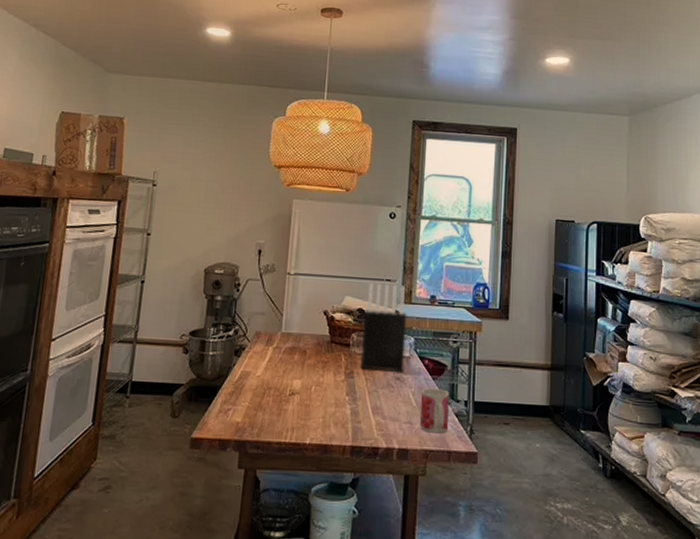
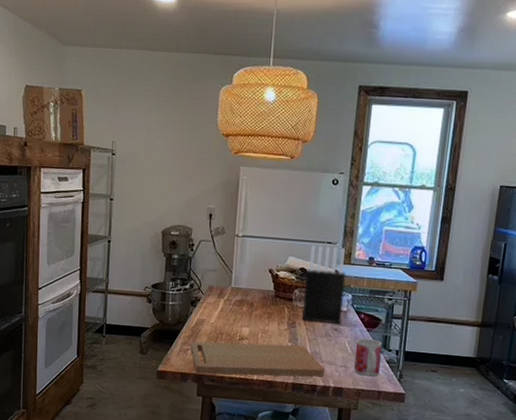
cutting board: none [232,398,387,440] -> present [190,341,325,377]

